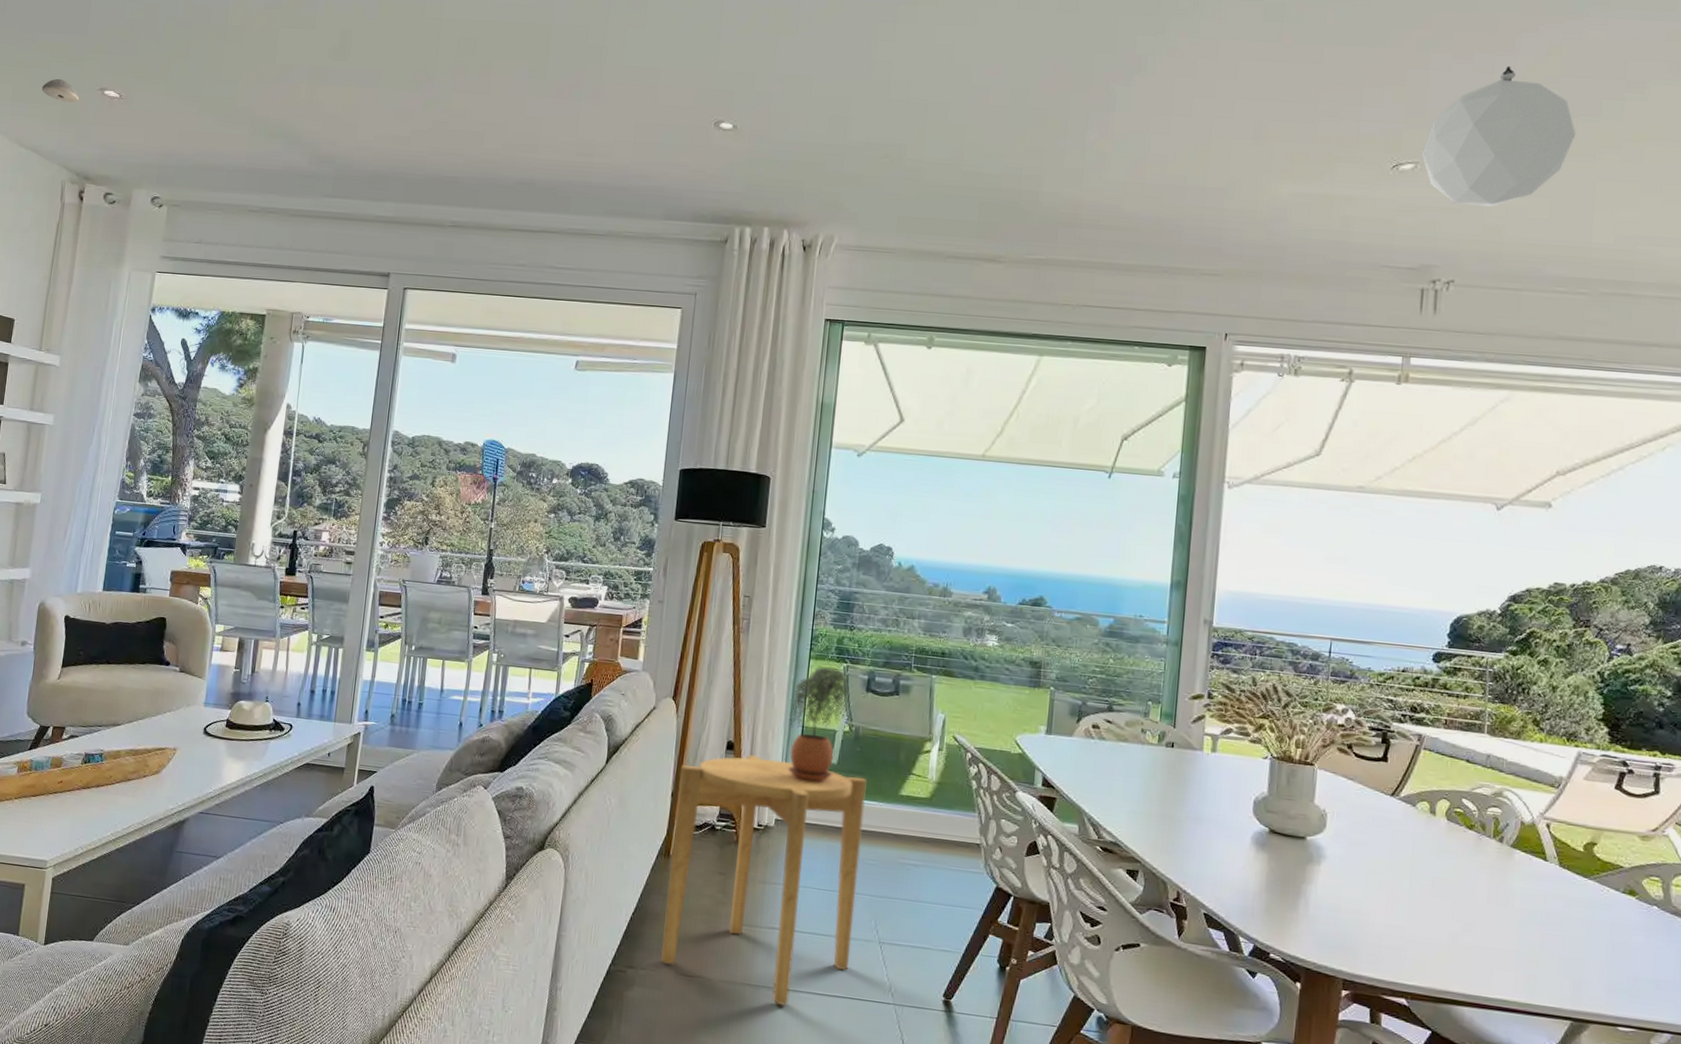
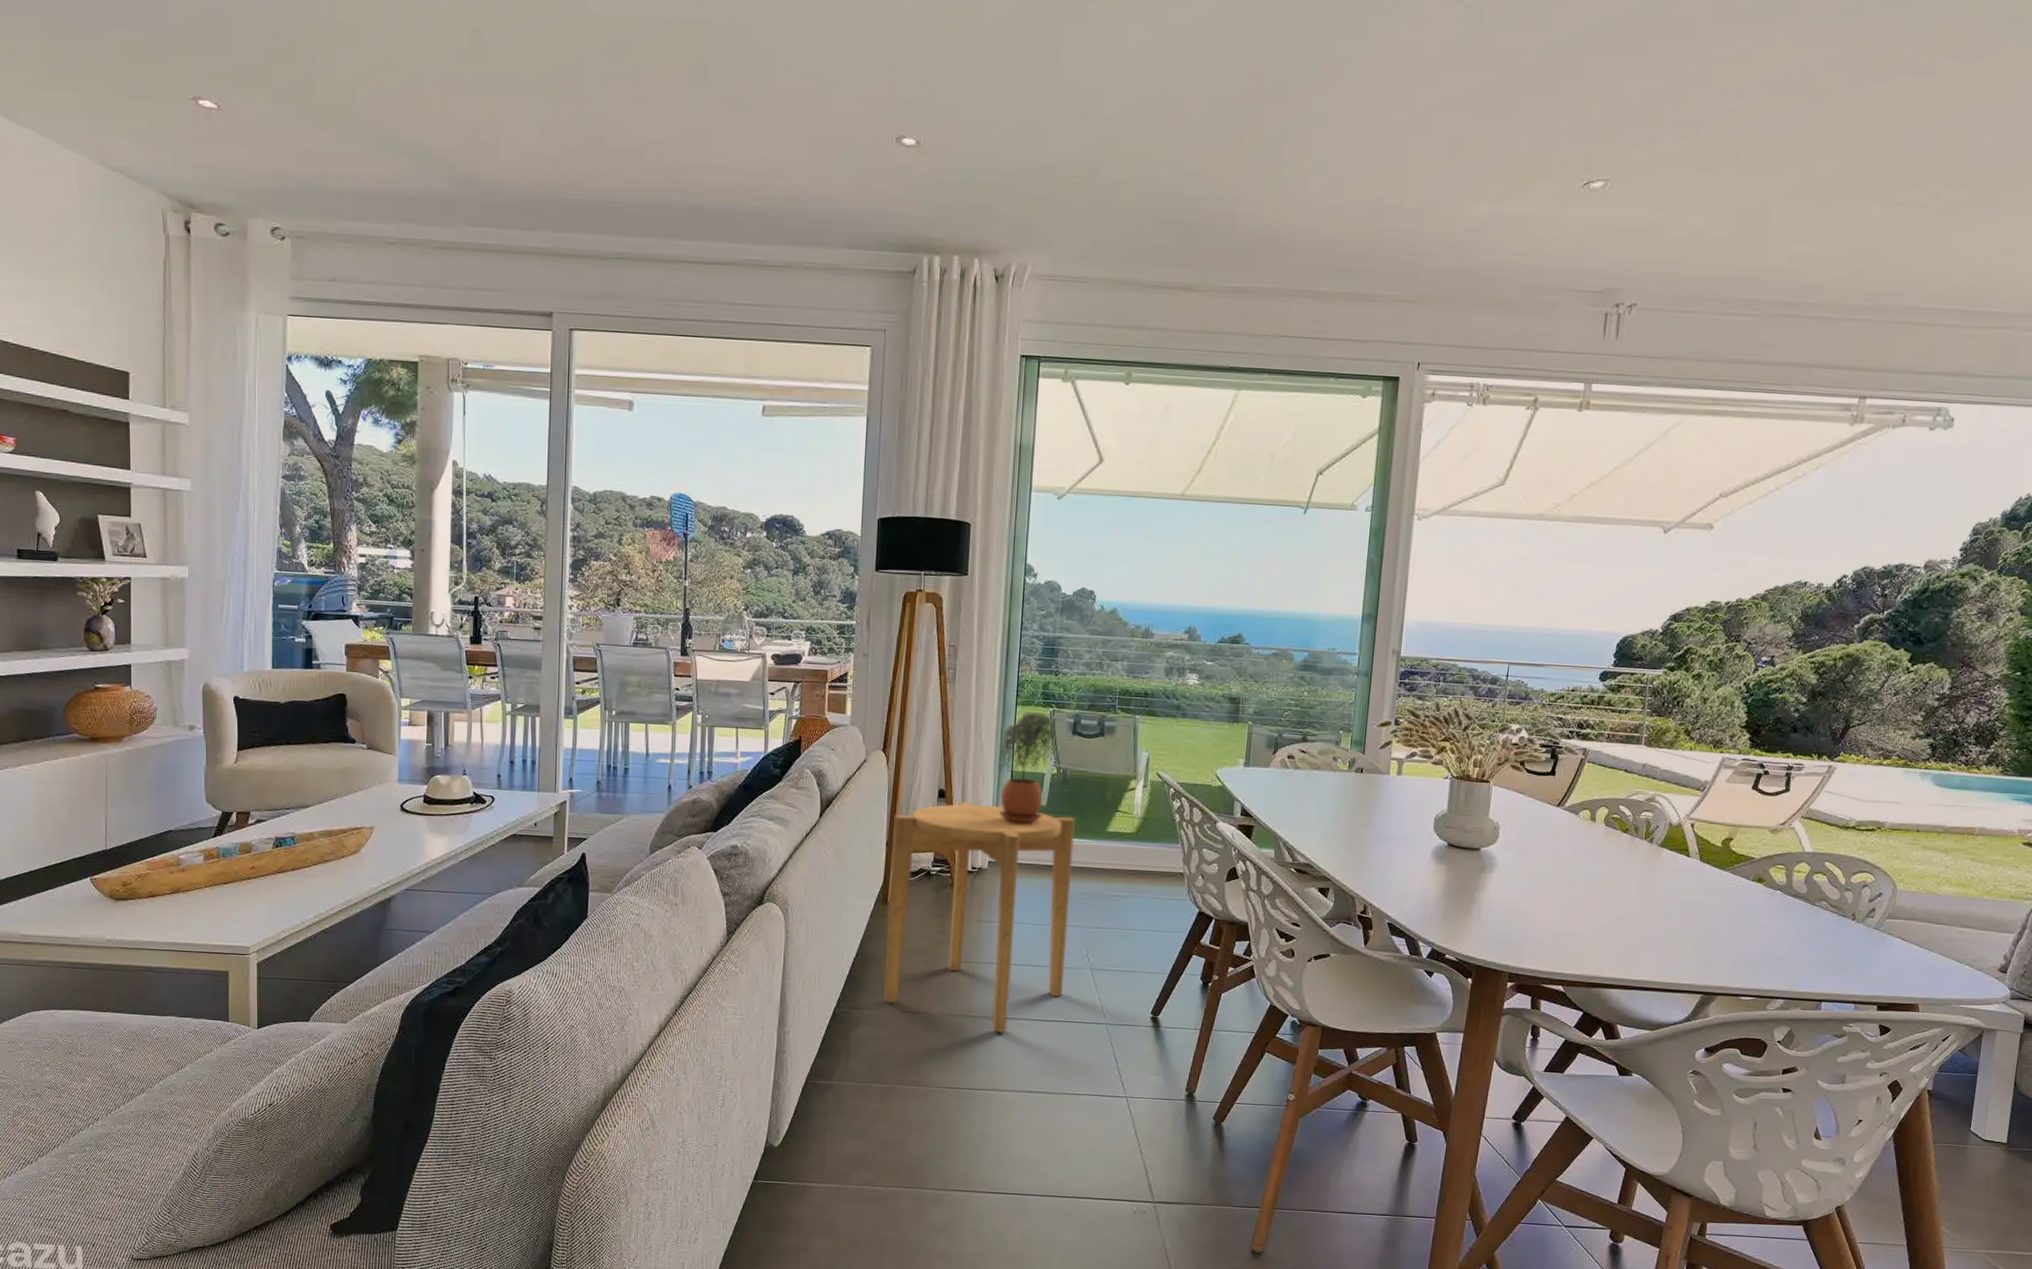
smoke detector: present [41,78,79,103] -> none [122,85,168,115]
pendant lamp: present [1421,65,1576,208] -> none [1611,75,1759,227]

